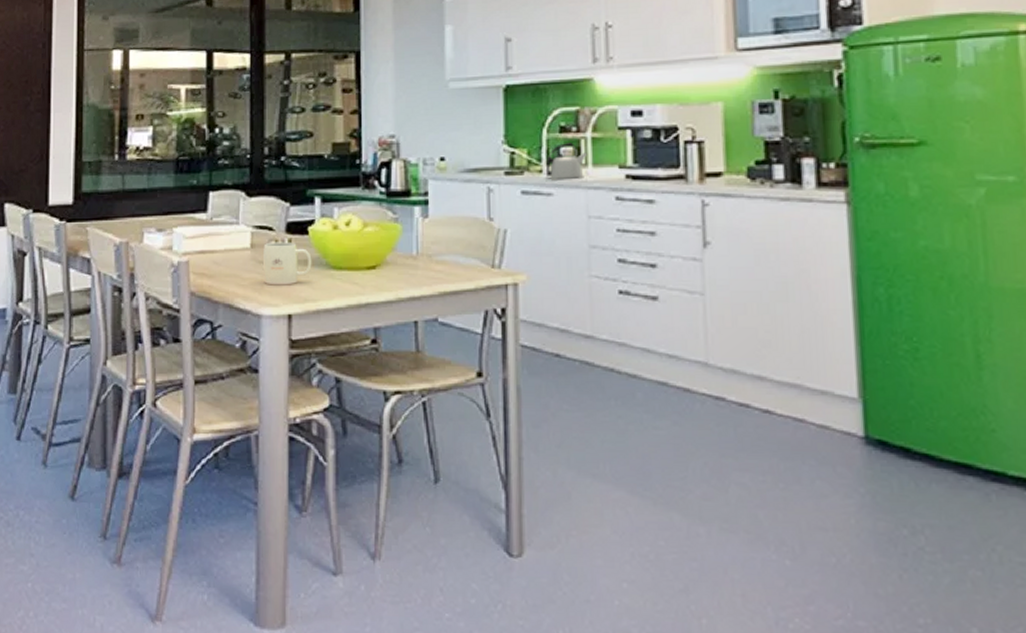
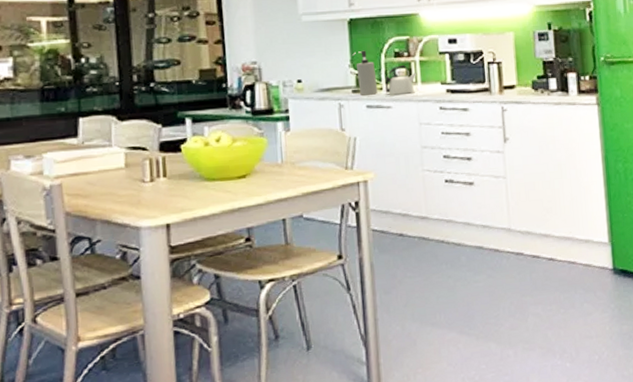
mug: present [262,241,312,285] -> none [138,159,187,200]
soap dispenser: none [507,123,537,180] -> present [352,50,378,97]

